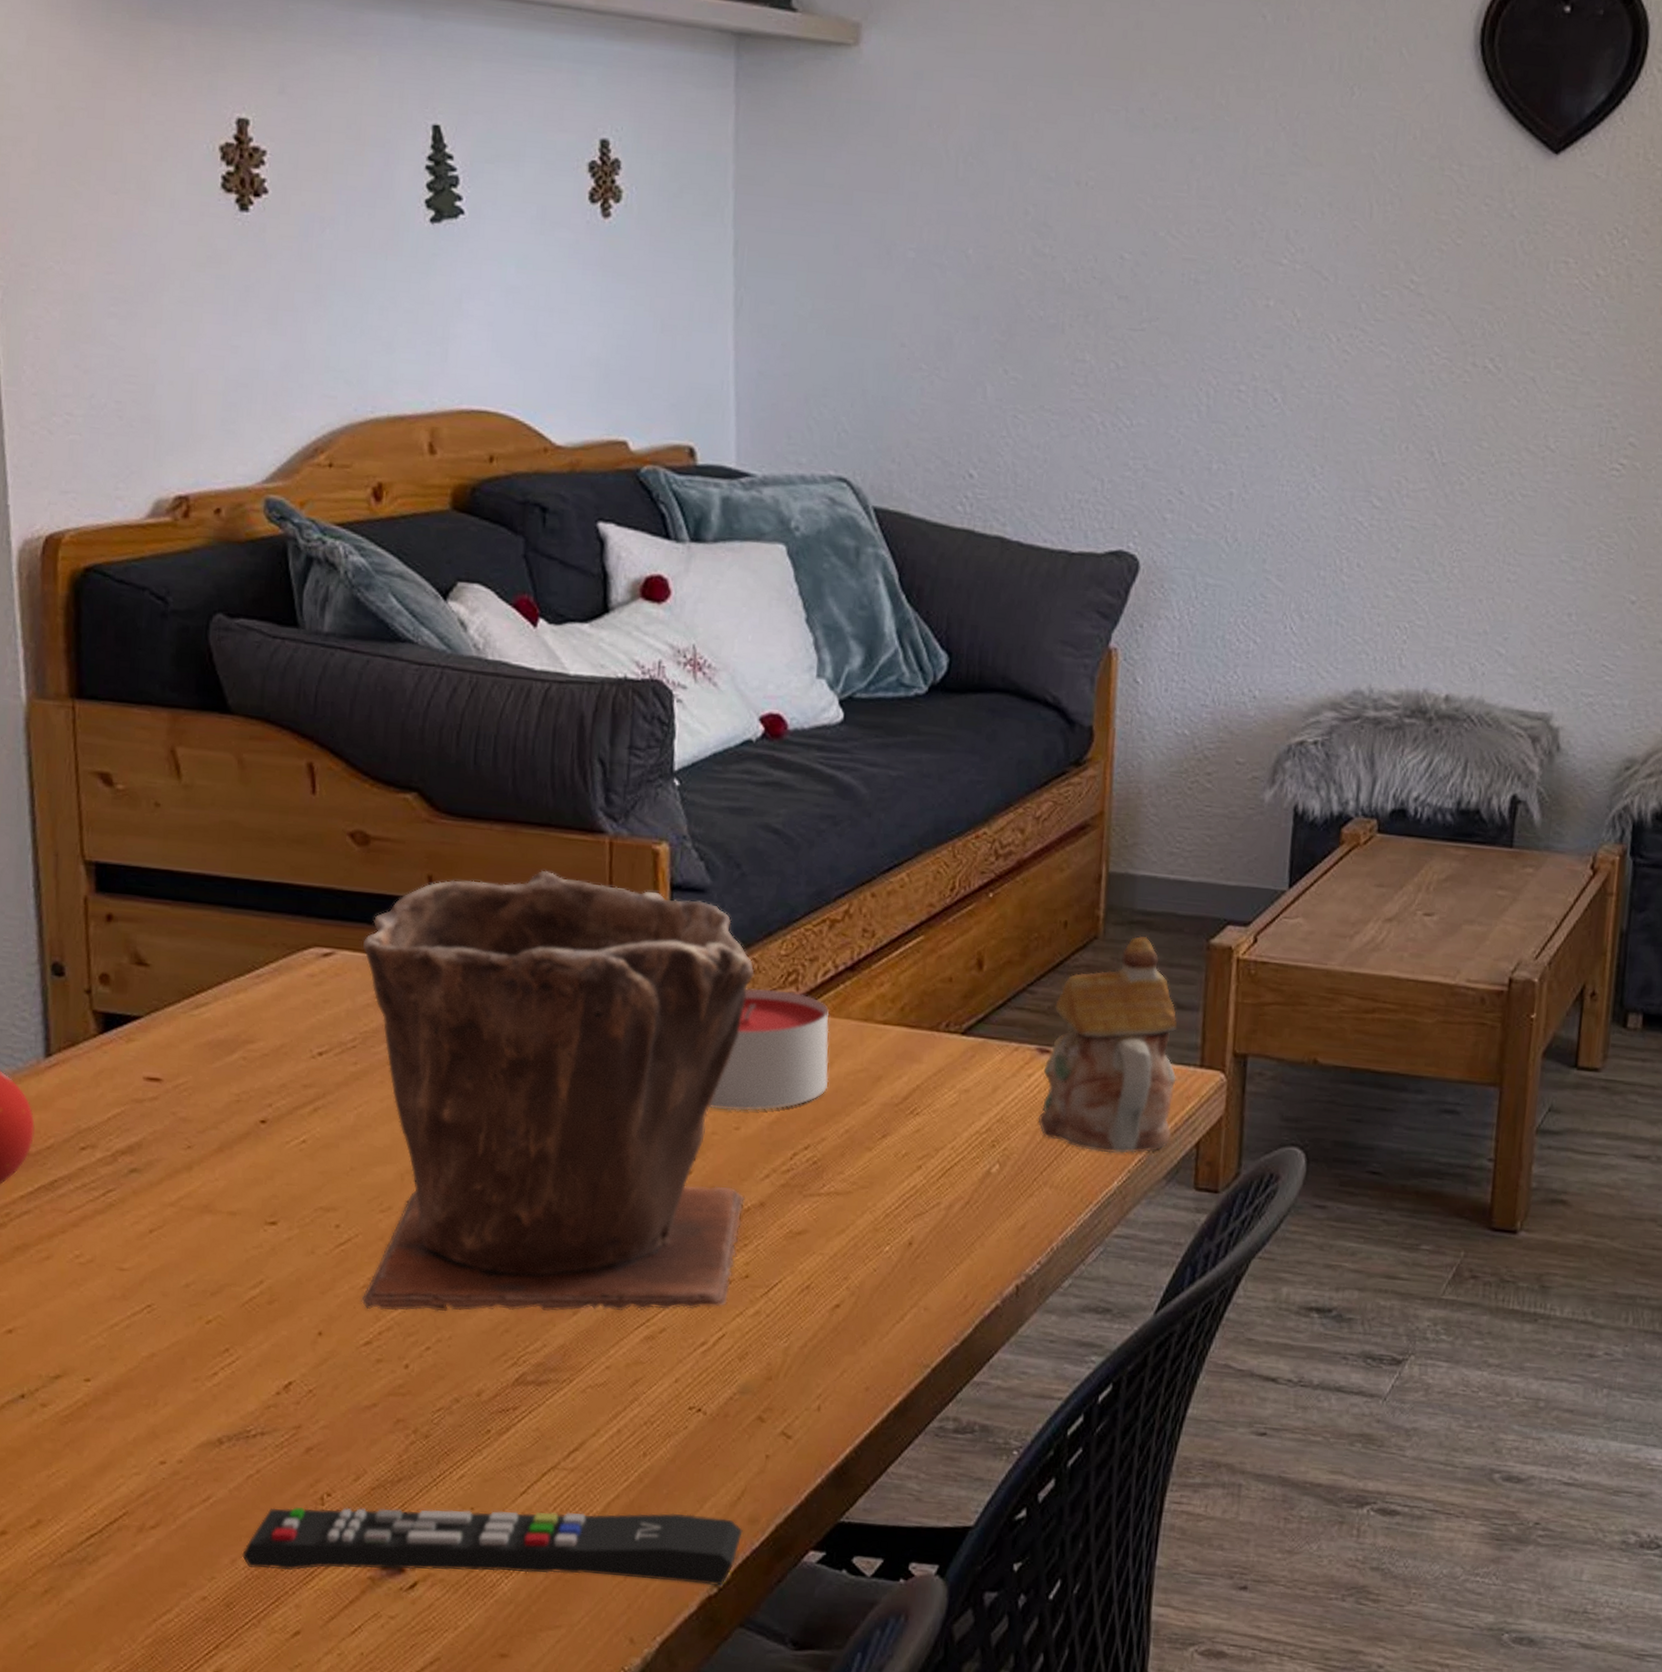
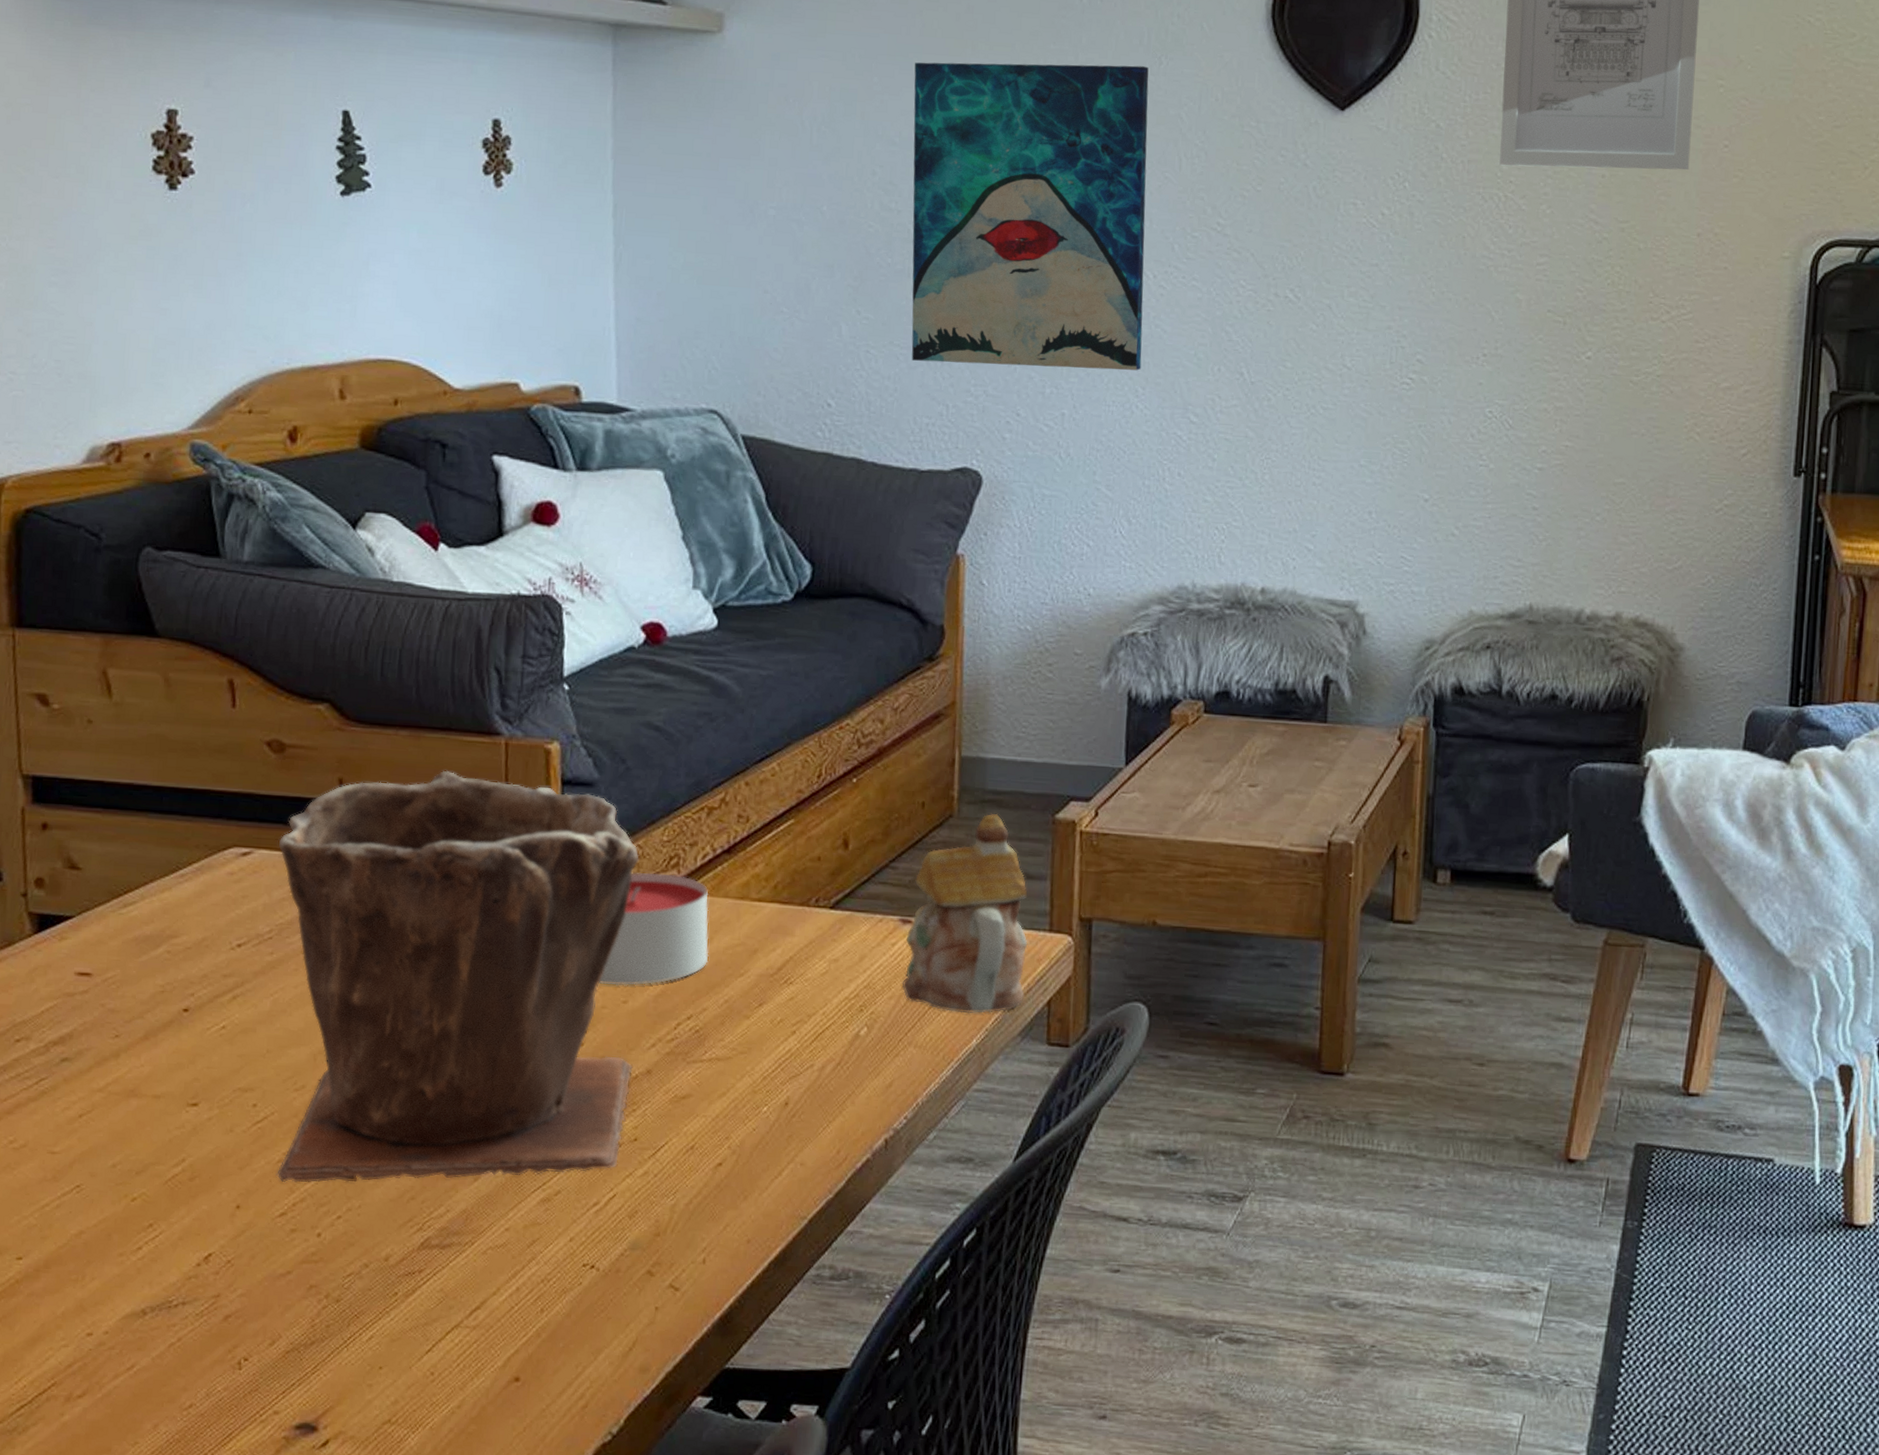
remote control: present [242,1506,743,1586] -> none [164,1365,635,1433]
wall art: none [1064,85,1339,447] -> present [911,62,1149,371]

